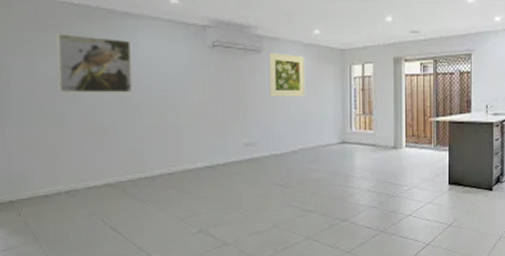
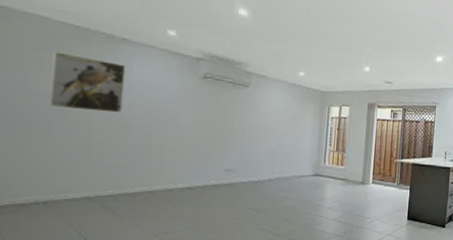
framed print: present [268,53,306,97] -> none [252,89,289,131]

